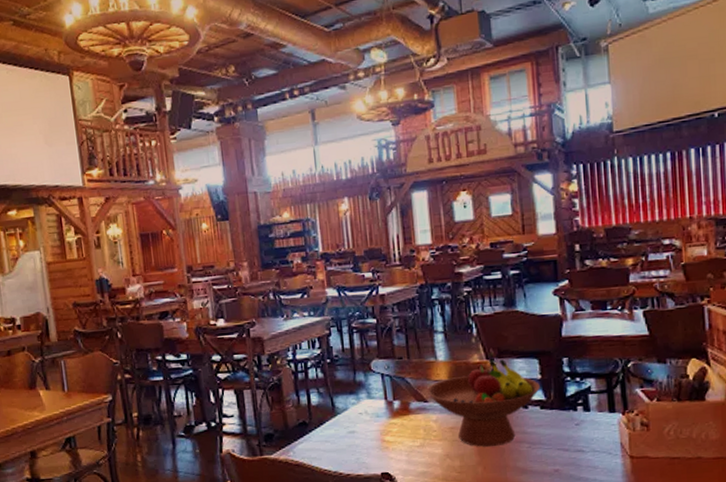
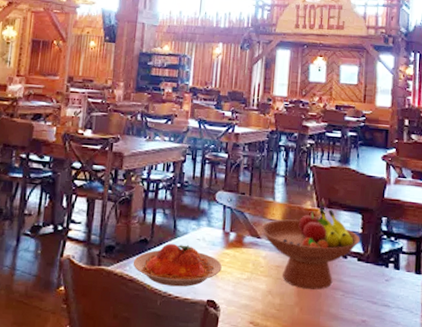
plate: none [295,420,391,465] -> present [133,244,222,287]

